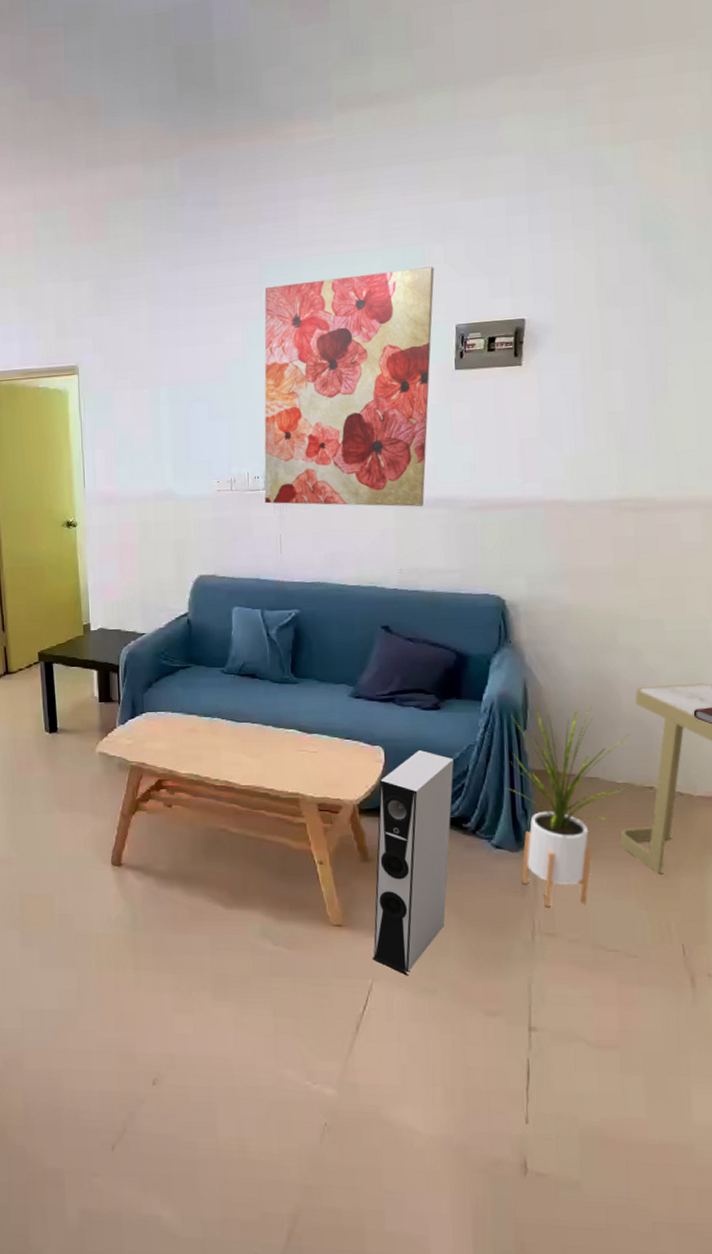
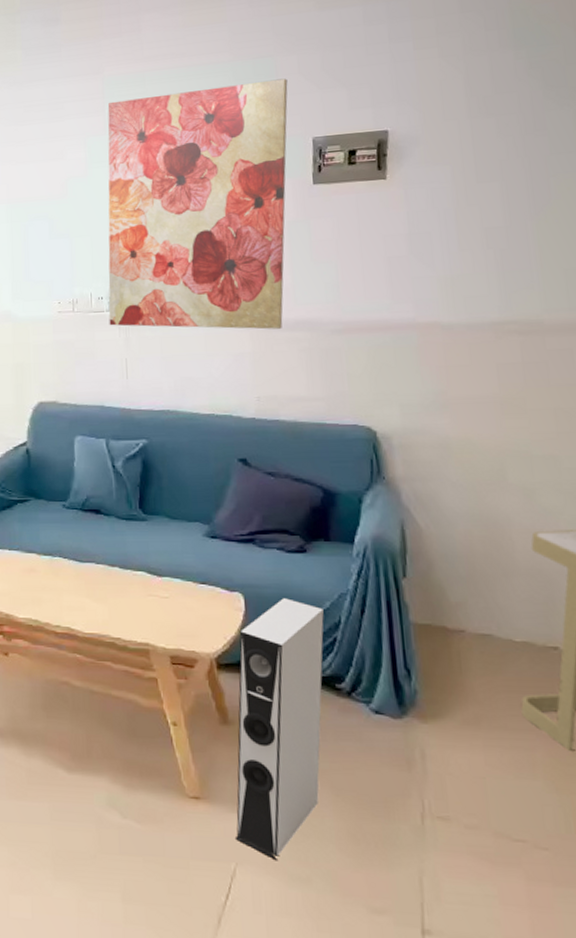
house plant: present [505,703,631,908] -> none [384,547,528,786]

